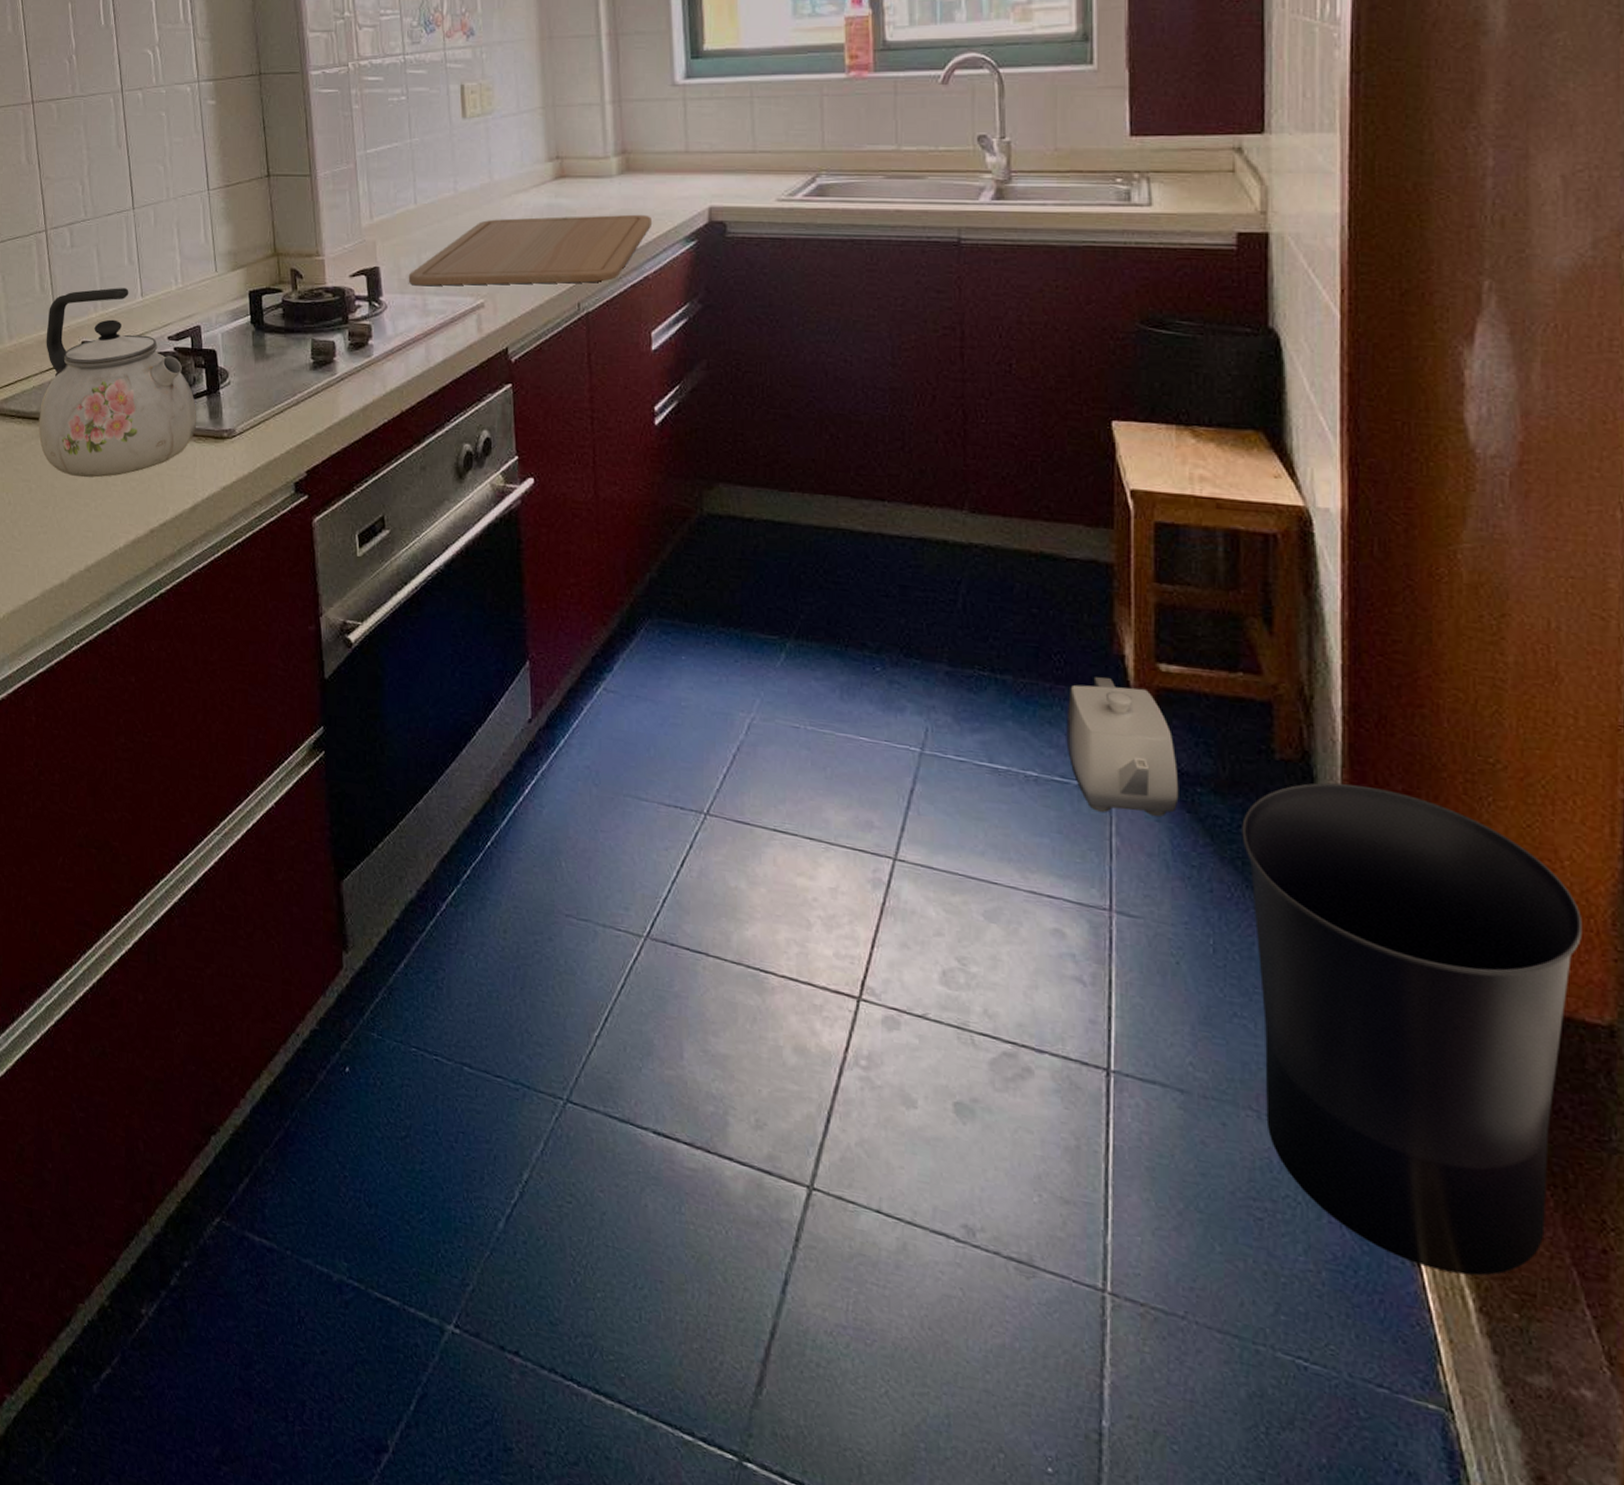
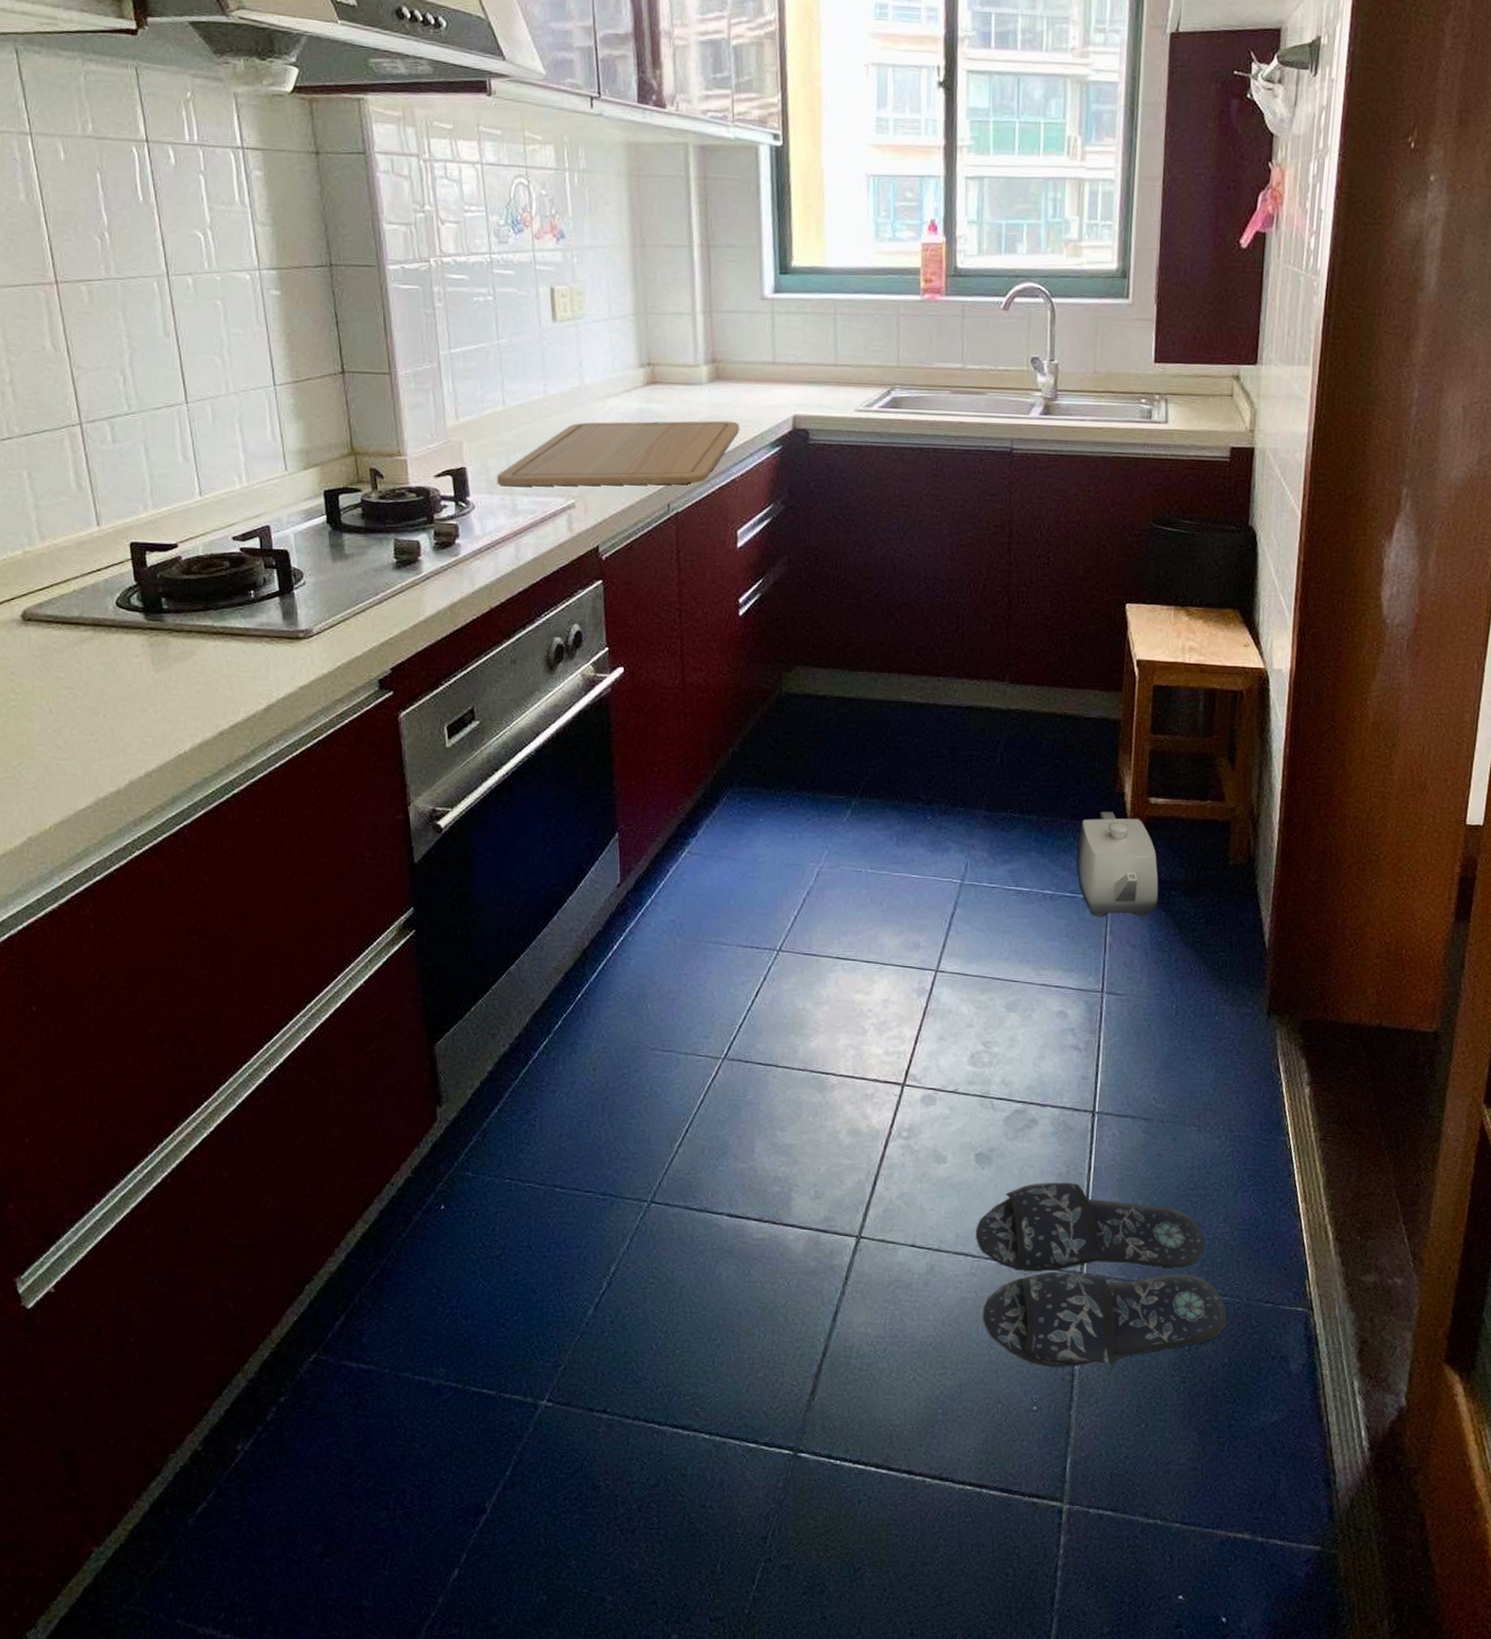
kettle: present [38,288,197,478] -> none [82,486,269,682]
slippers: none [960,1155,1320,1432] -> present [976,1182,1227,1368]
waste bin: present [1242,782,1582,1276] -> none [1201,878,1425,1217]

